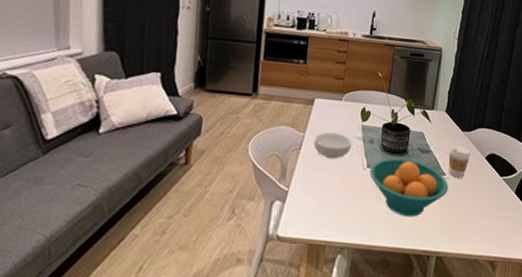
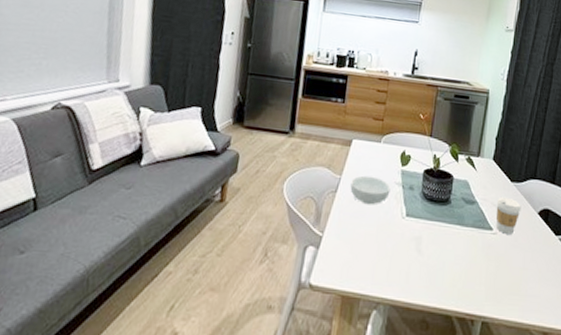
fruit bowl: present [370,158,448,217] -> none [409,207,496,275]

